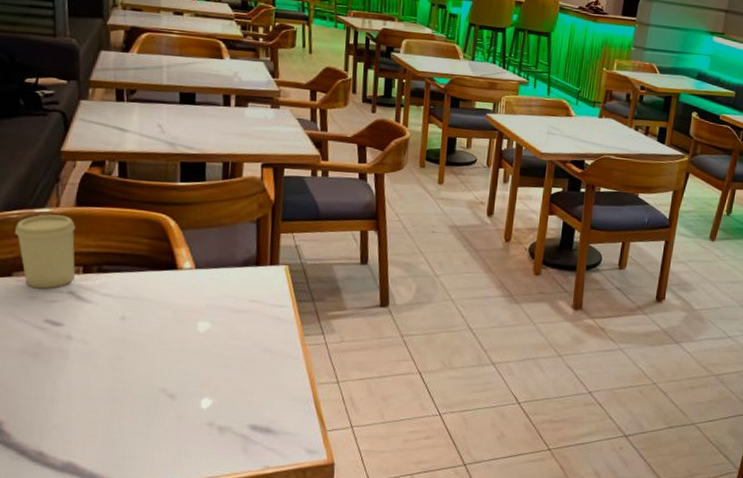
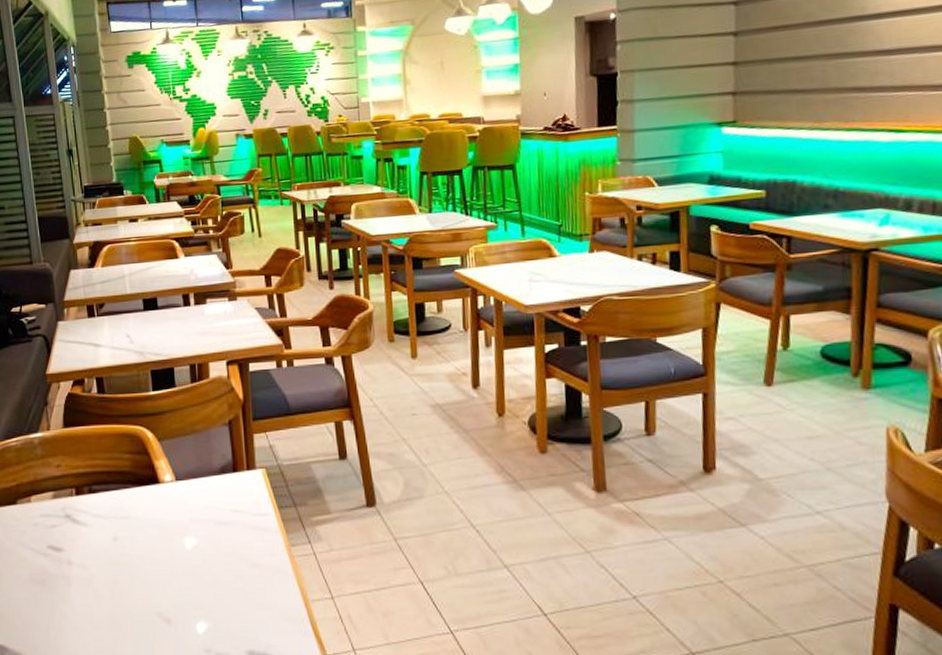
cup: present [15,214,76,289] -> none [16,438,69,515]

